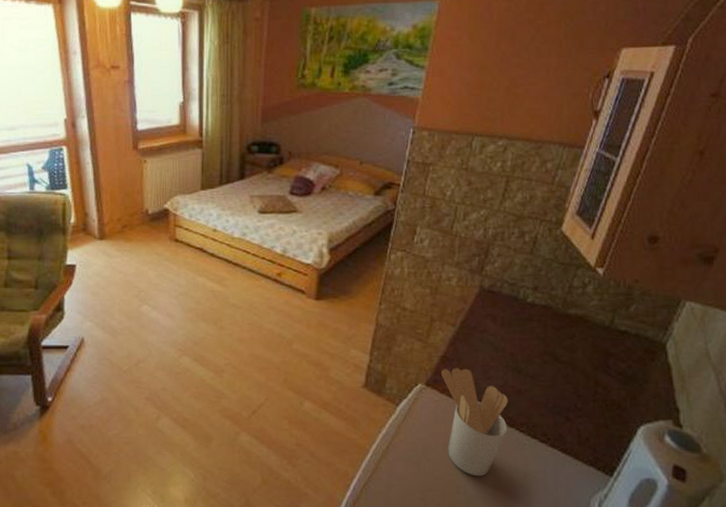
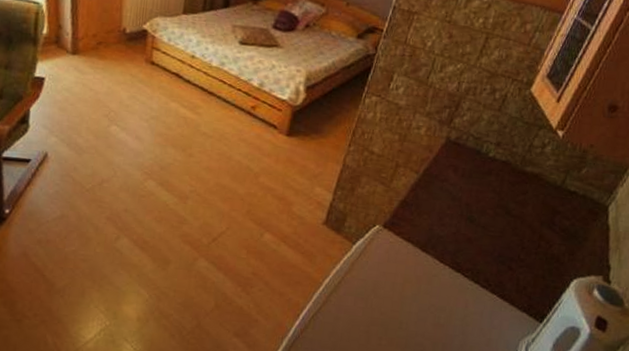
utensil holder: present [442,368,508,477] -> none [395,213,458,315]

